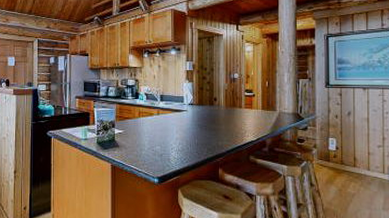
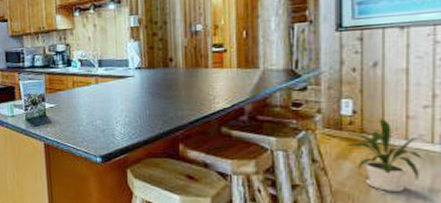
house plant: none [329,154,381,209] -> present [341,119,428,191]

